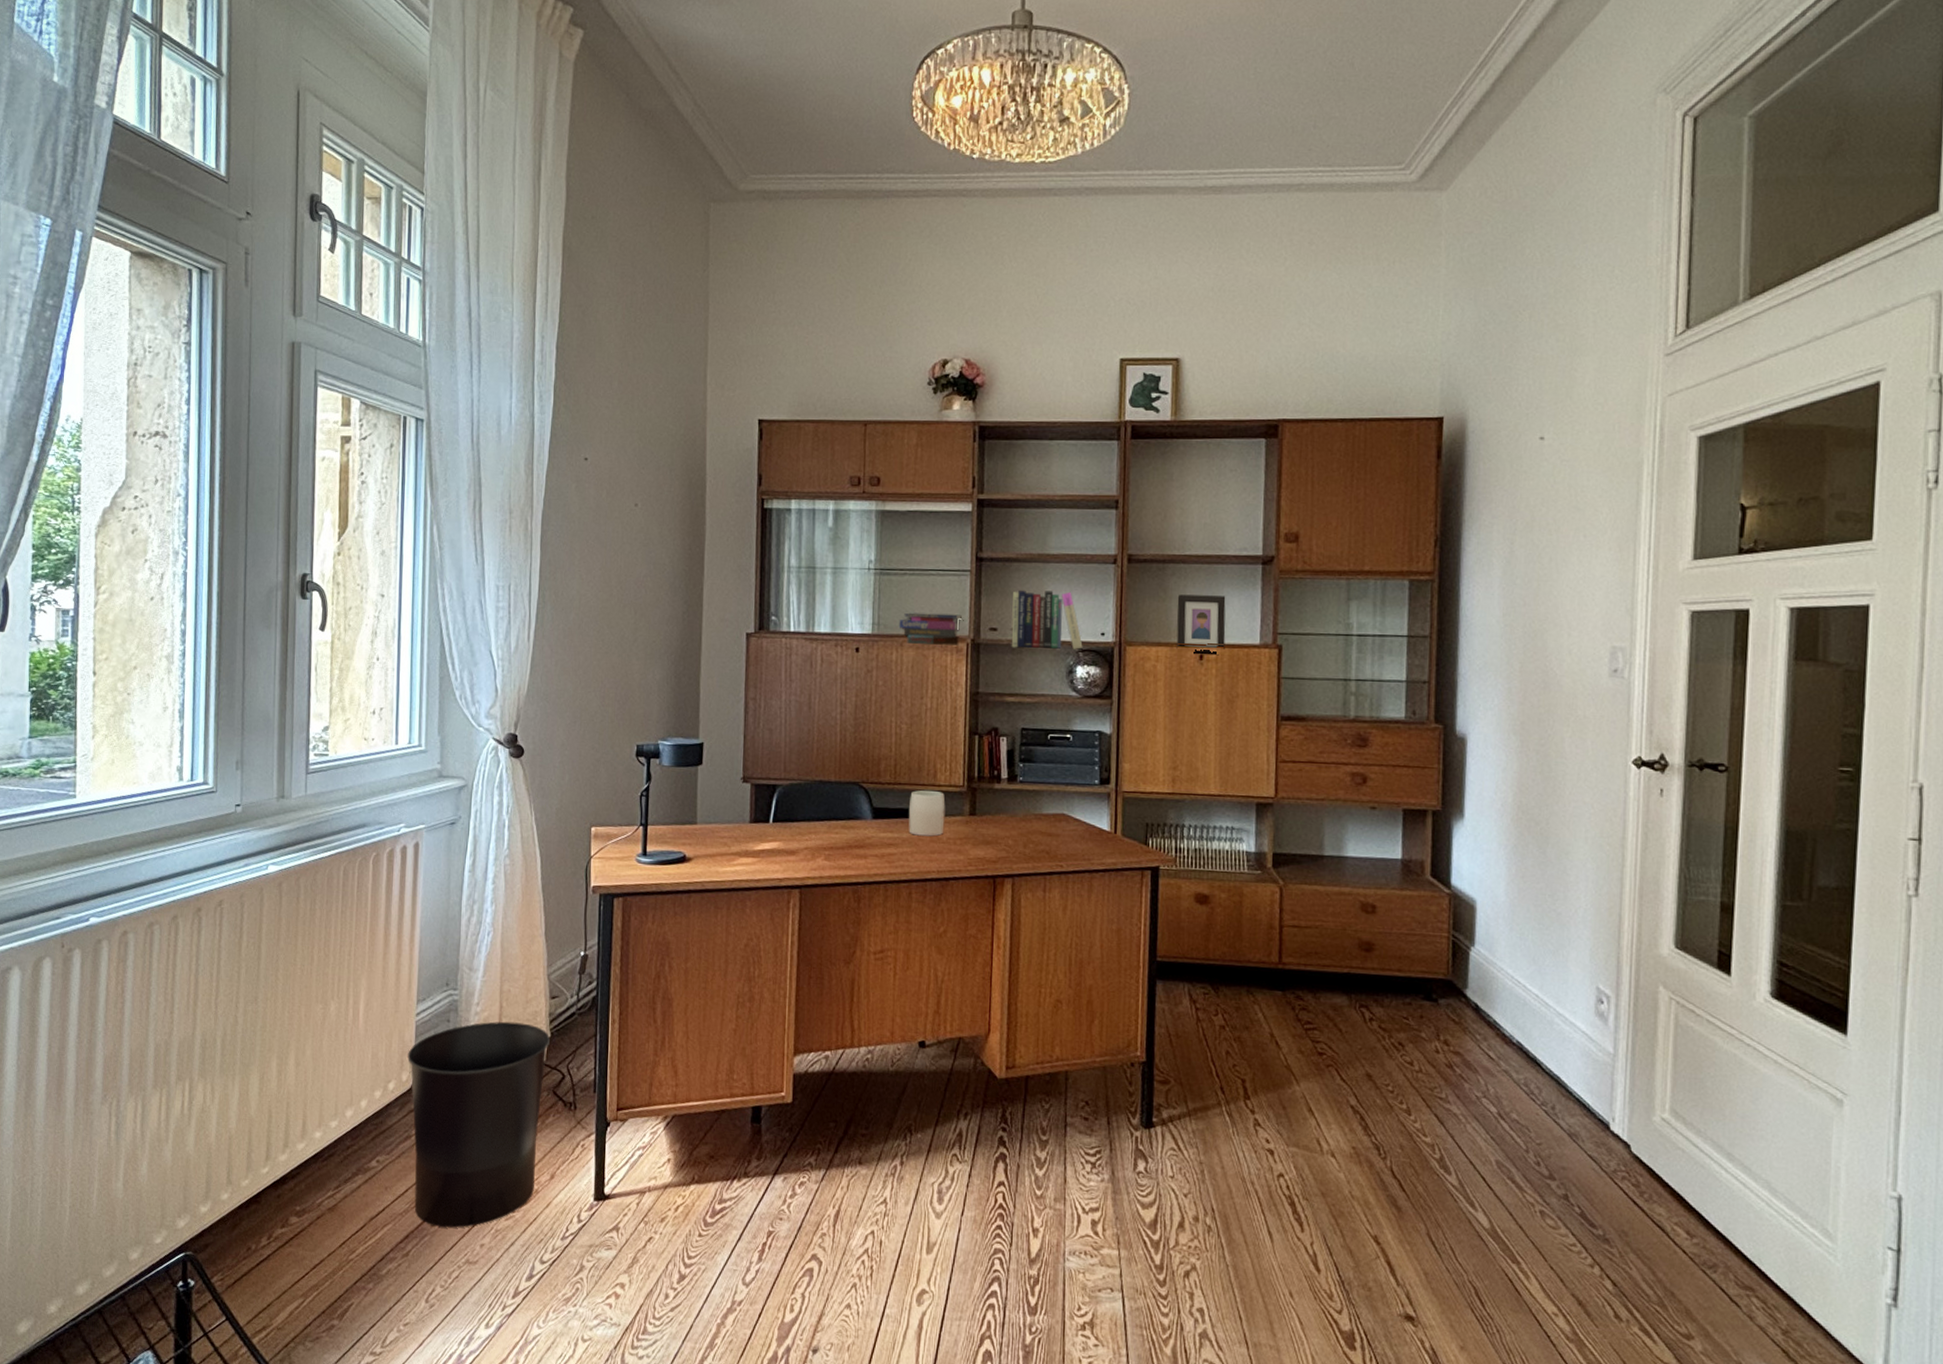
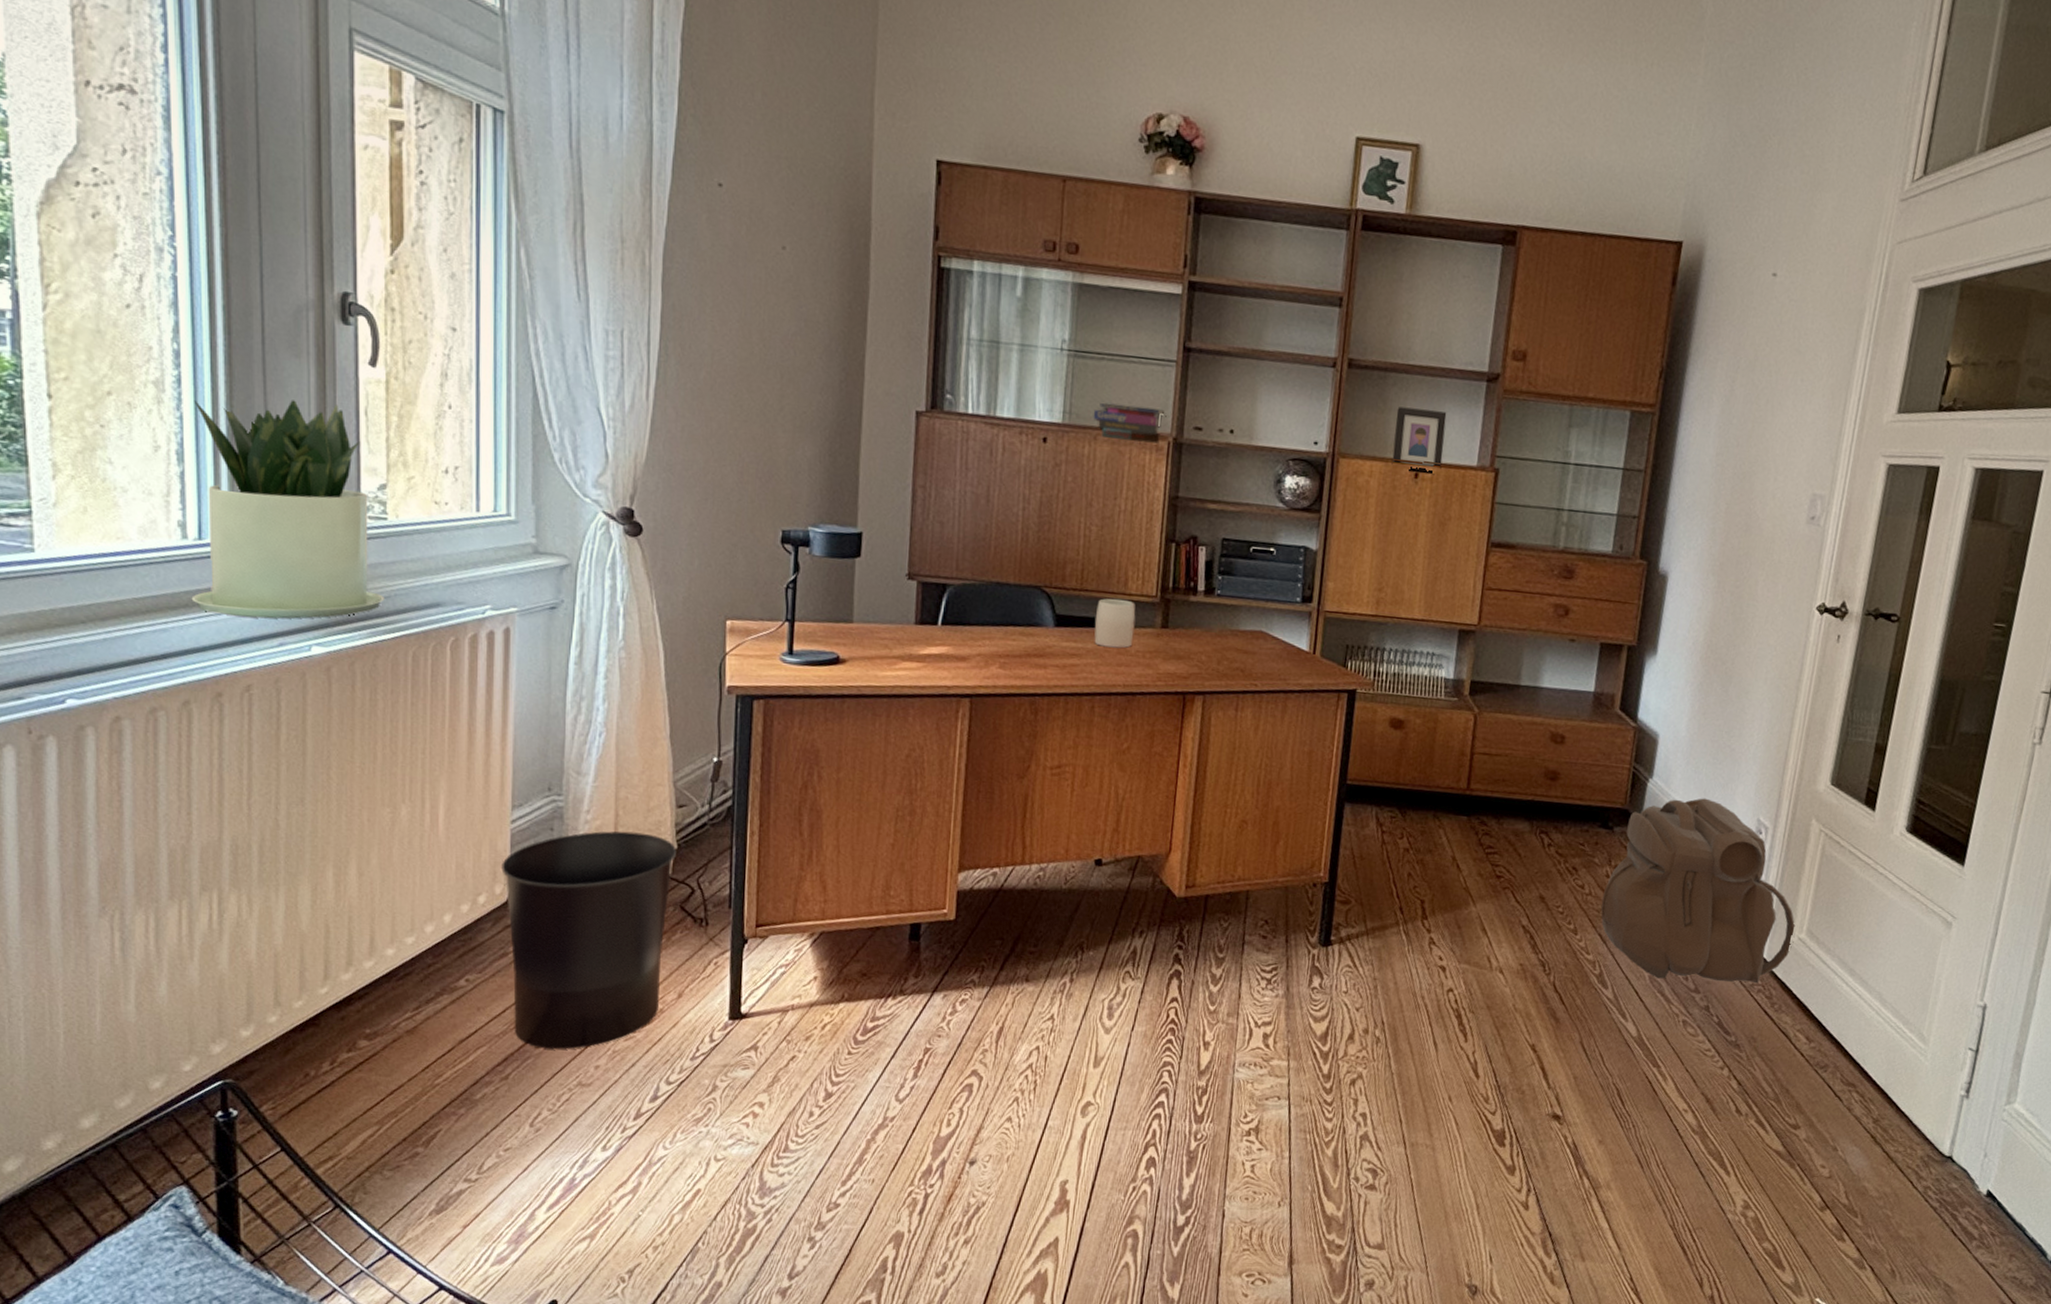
planter: none [183,662,324,844] -> present [191,400,385,619]
books: present [1011,590,1083,650] -> none [1216,387,1294,458]
backpack: none [1433,966,1657,1170] -> present [1600,798,1796,984]

